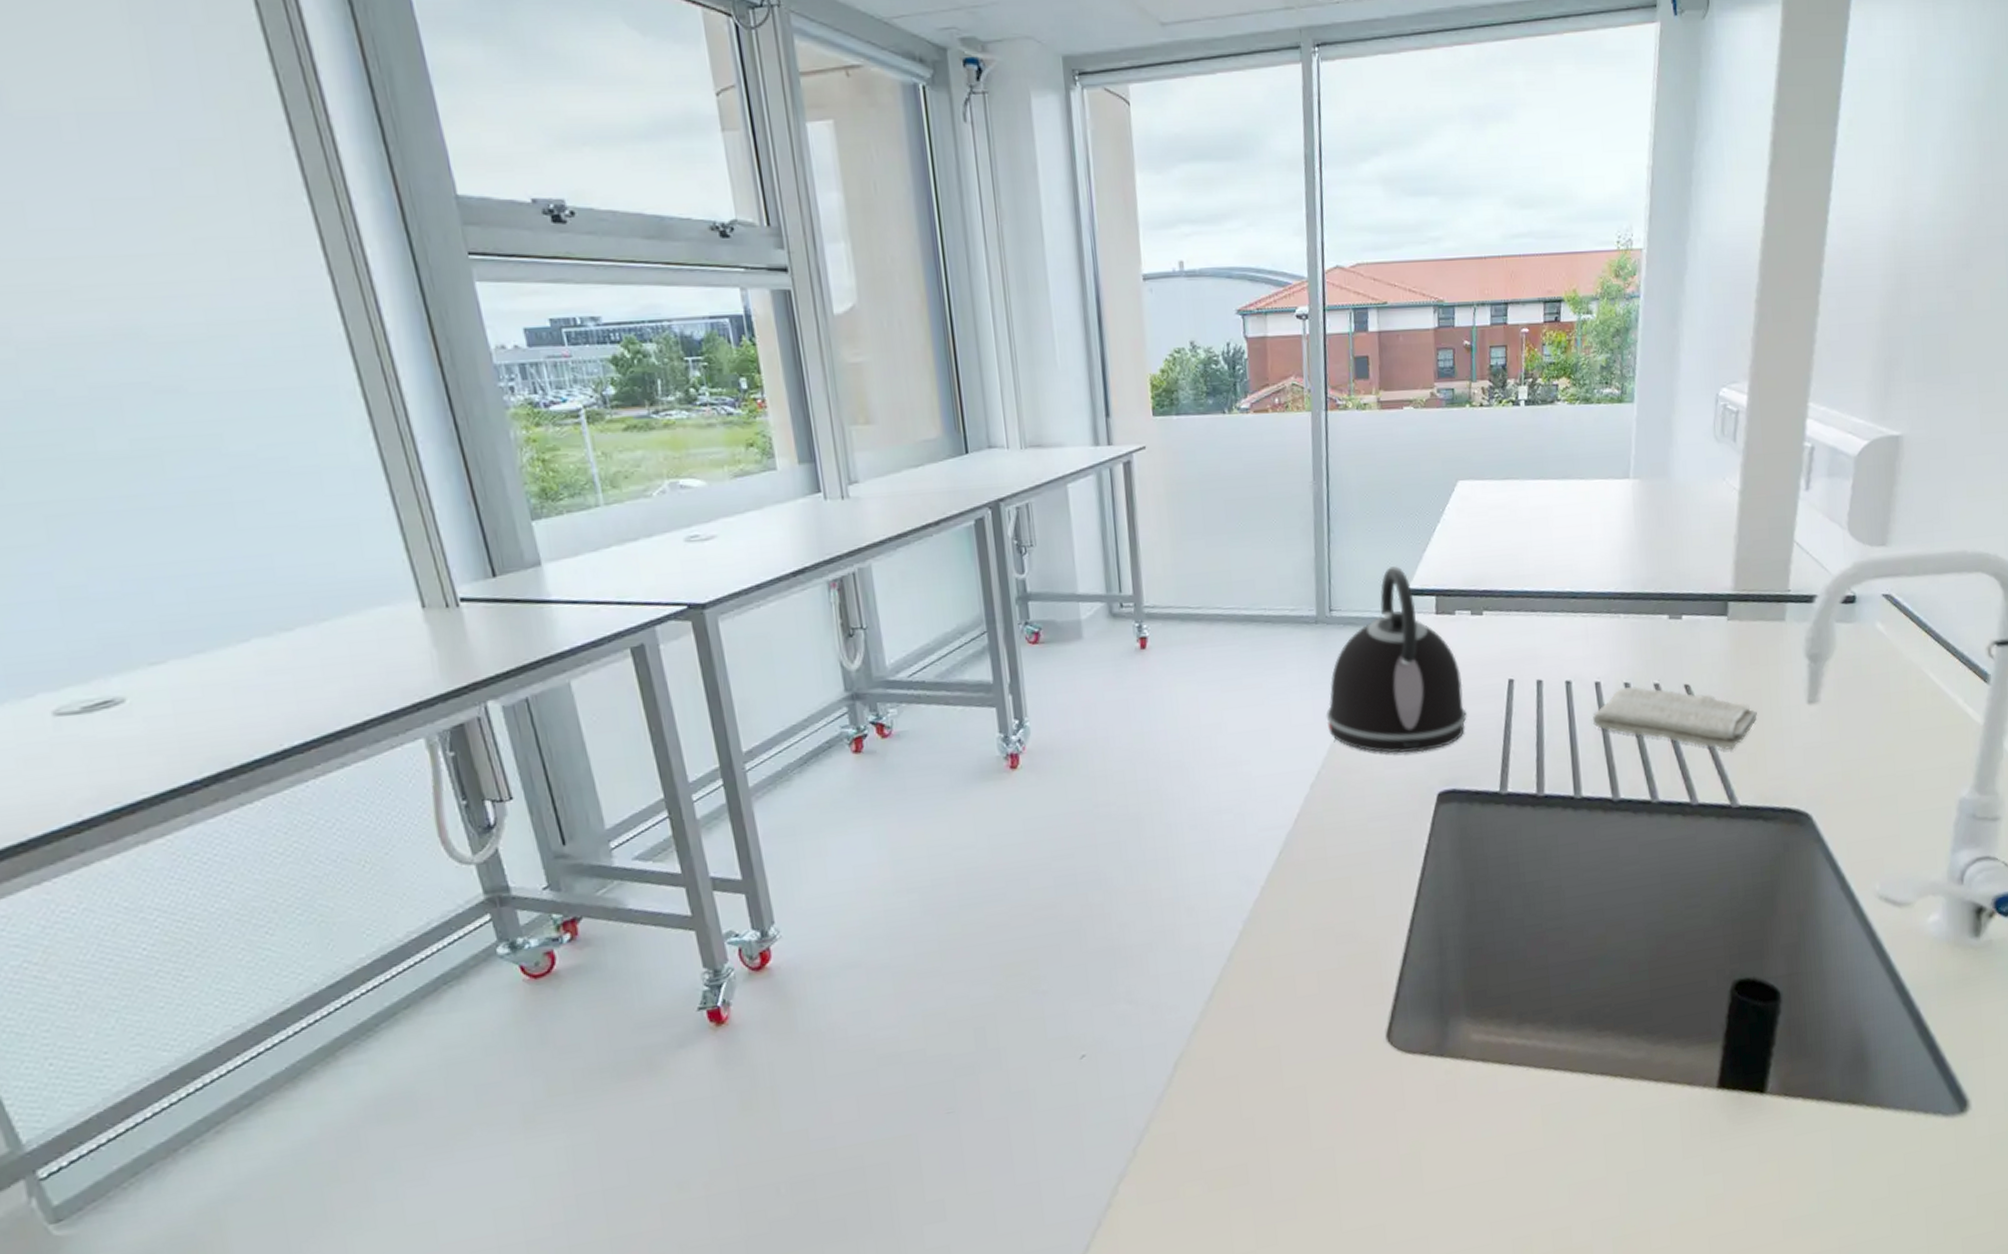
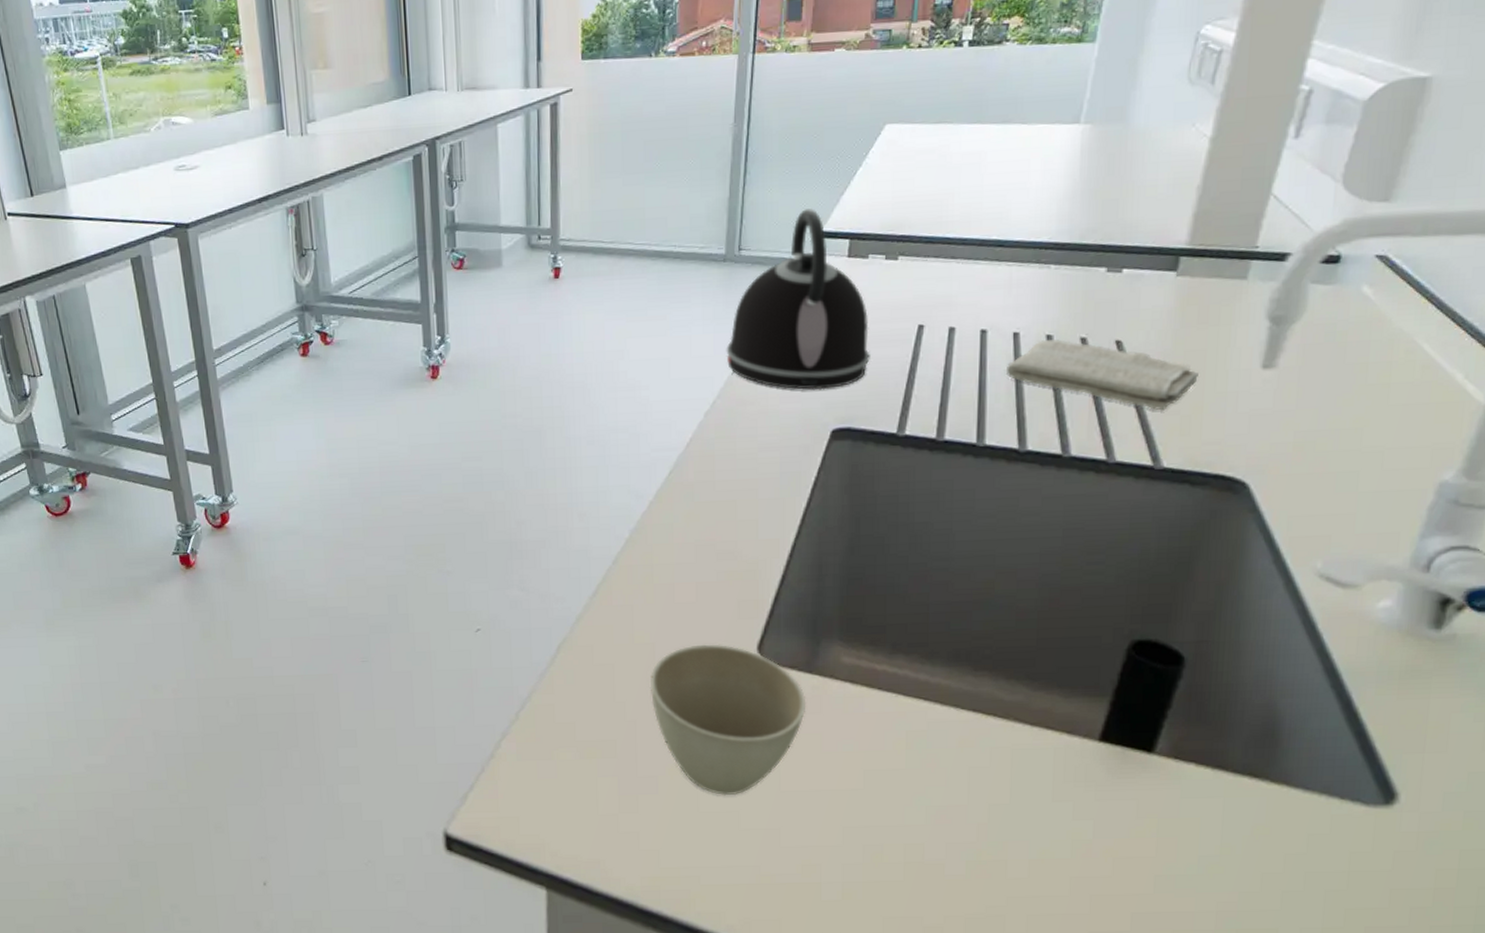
cup: none [1278,1037,1442,1209] -> present [650,644,806,796]

